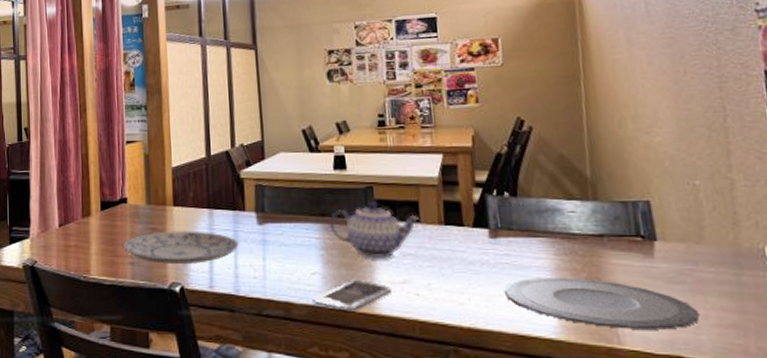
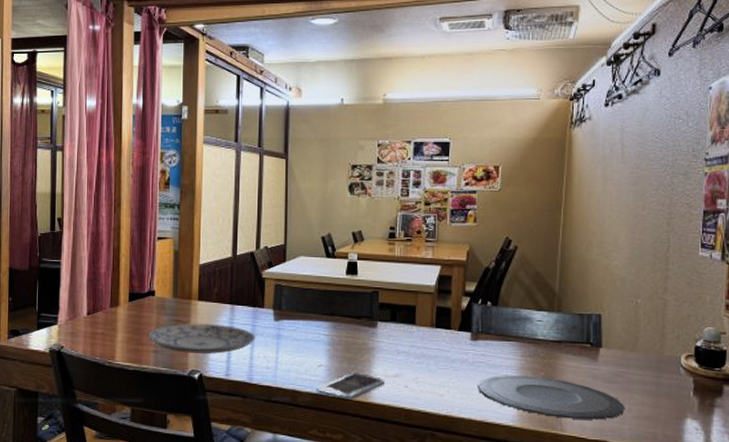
teapot: present [329,202,420,258] -> none [338,305,416,355]

